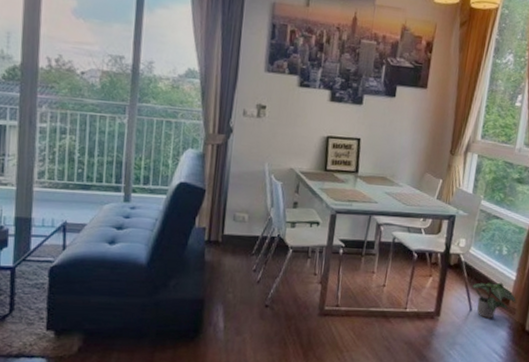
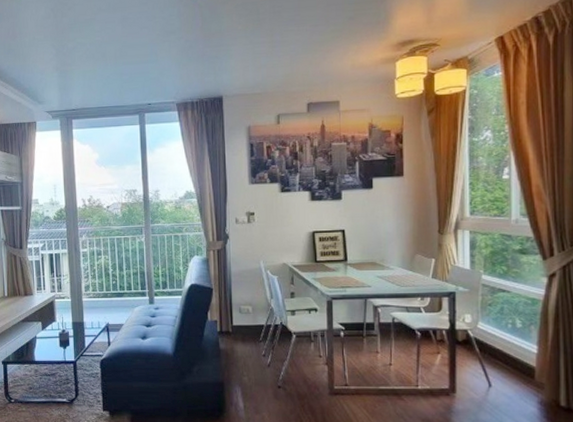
potted plant: present [471,282,516,319] -> none [486,356,543,395]

